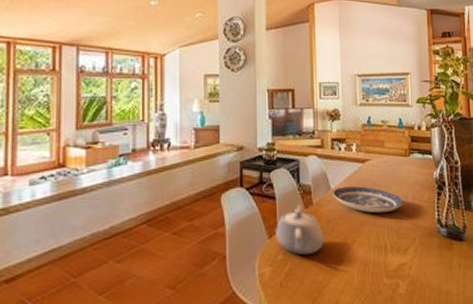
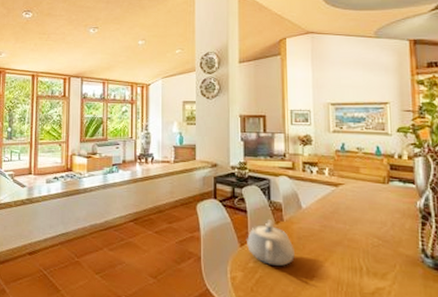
plate: present [333,186,403,214] -> none [304,207,381,237]

